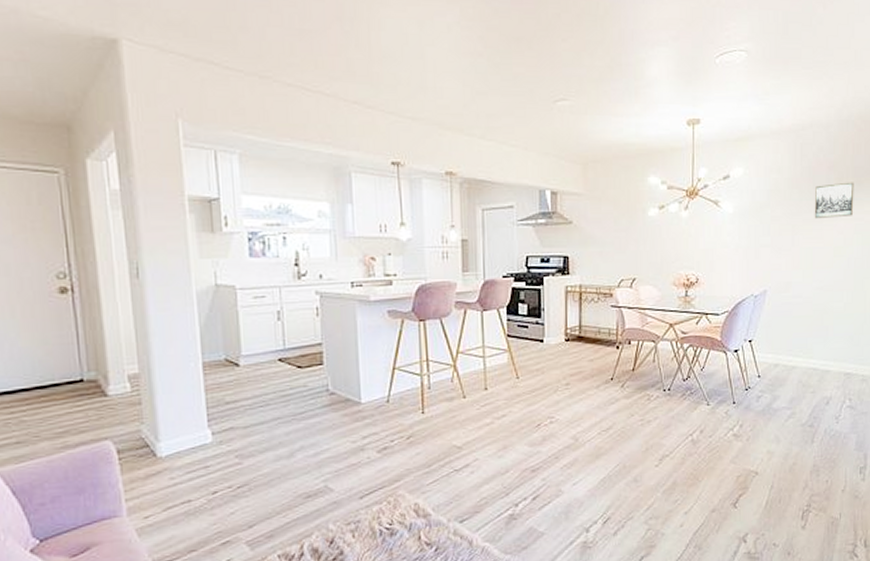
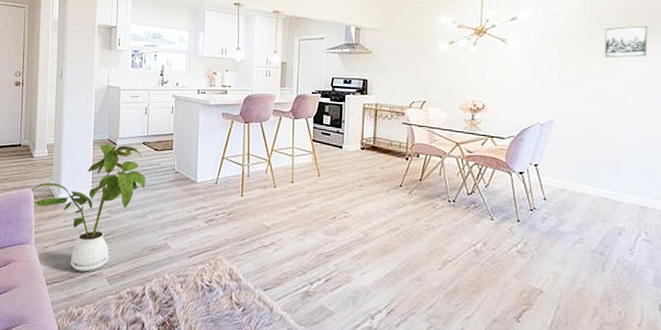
house plant: none [108,365,289,541] -> present [29,143,146,272]

